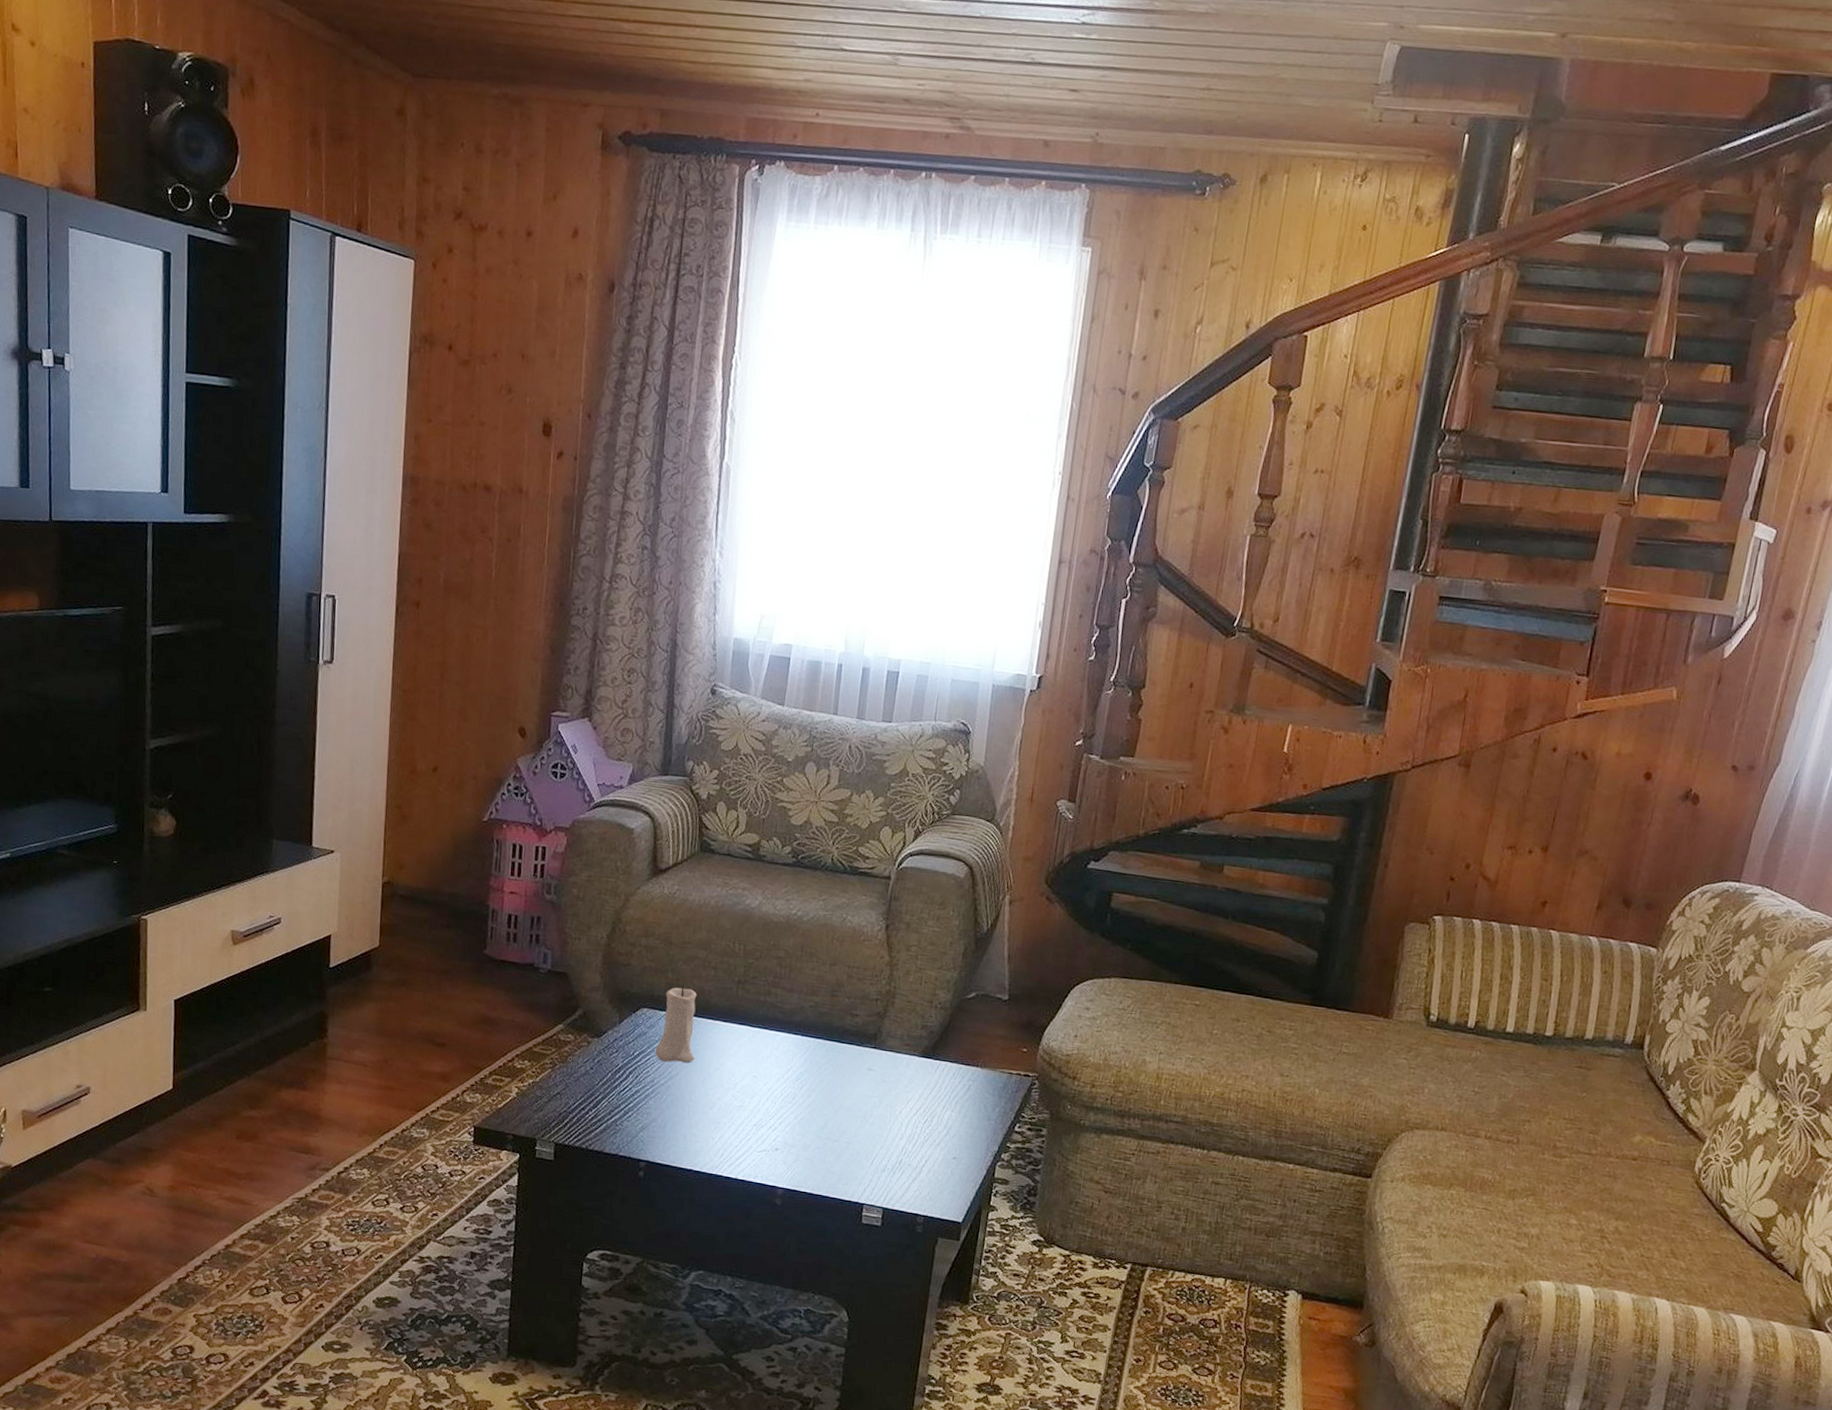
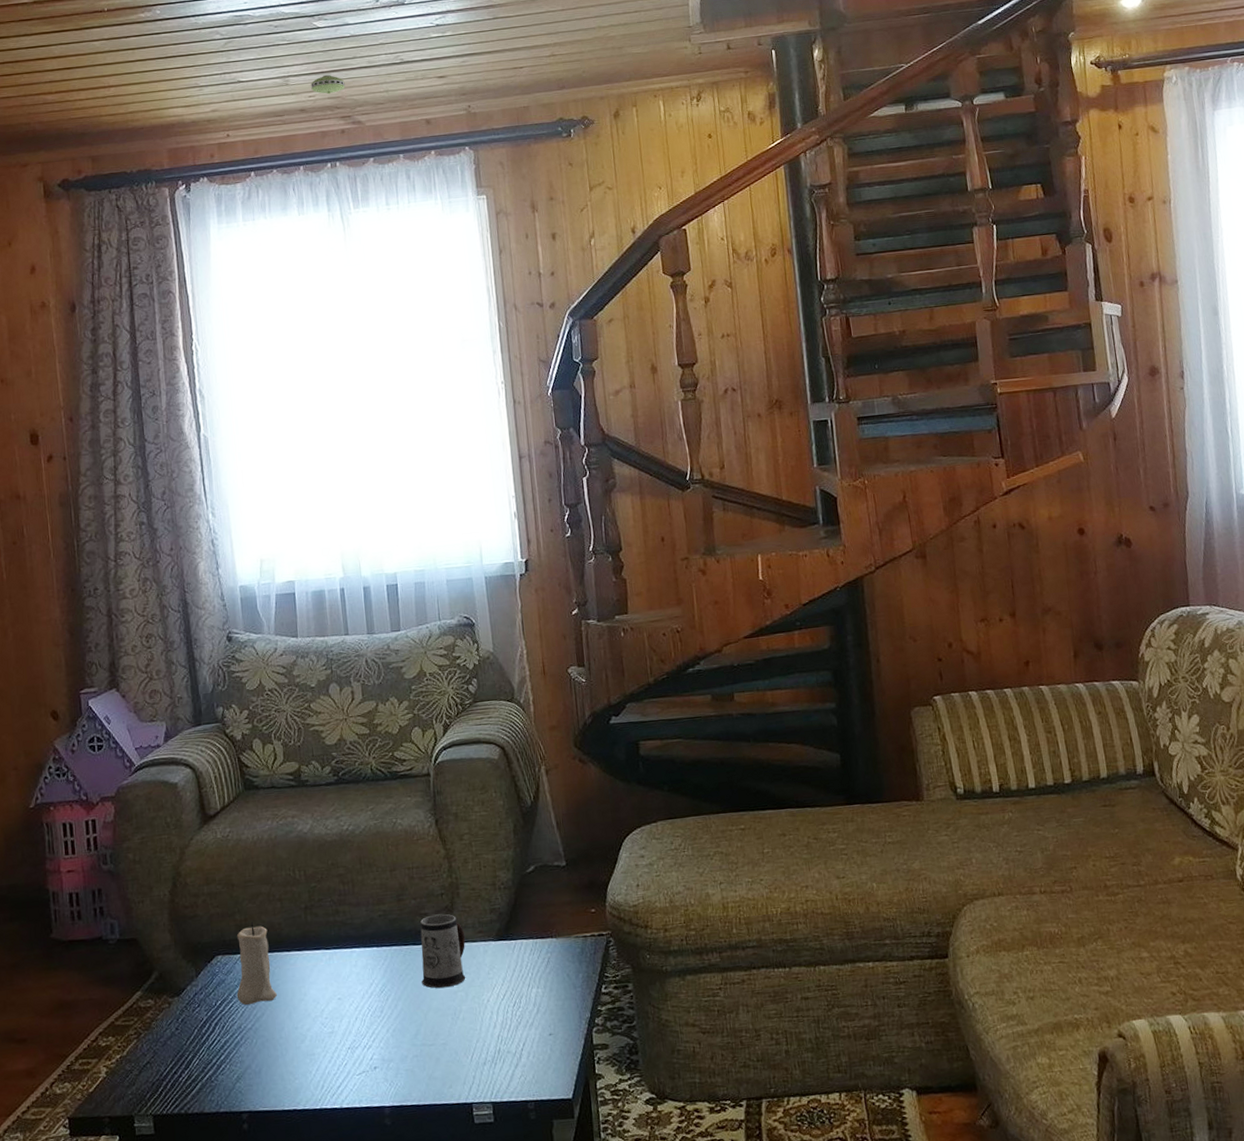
mug: none [839,1017,892,1091] -> present [420,913,466,989]
smoke detector: none [922,60,962,87] -> present [311,74,345,95]

